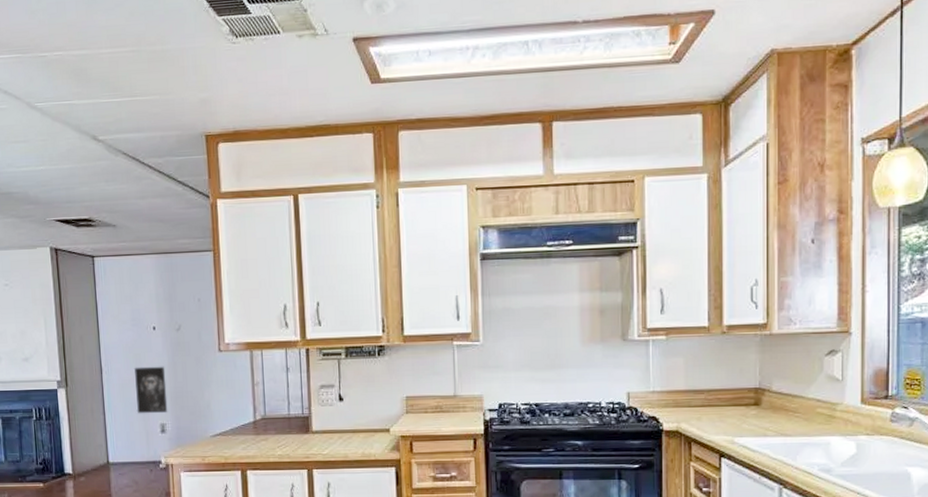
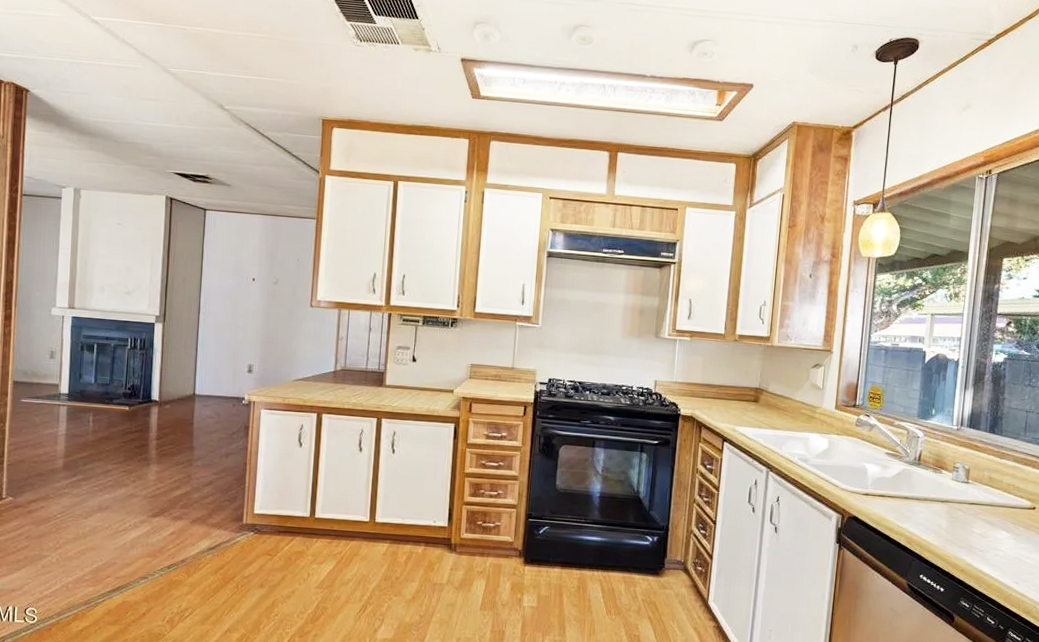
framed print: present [133,366,168,414] -> none [227,311,259,356]

